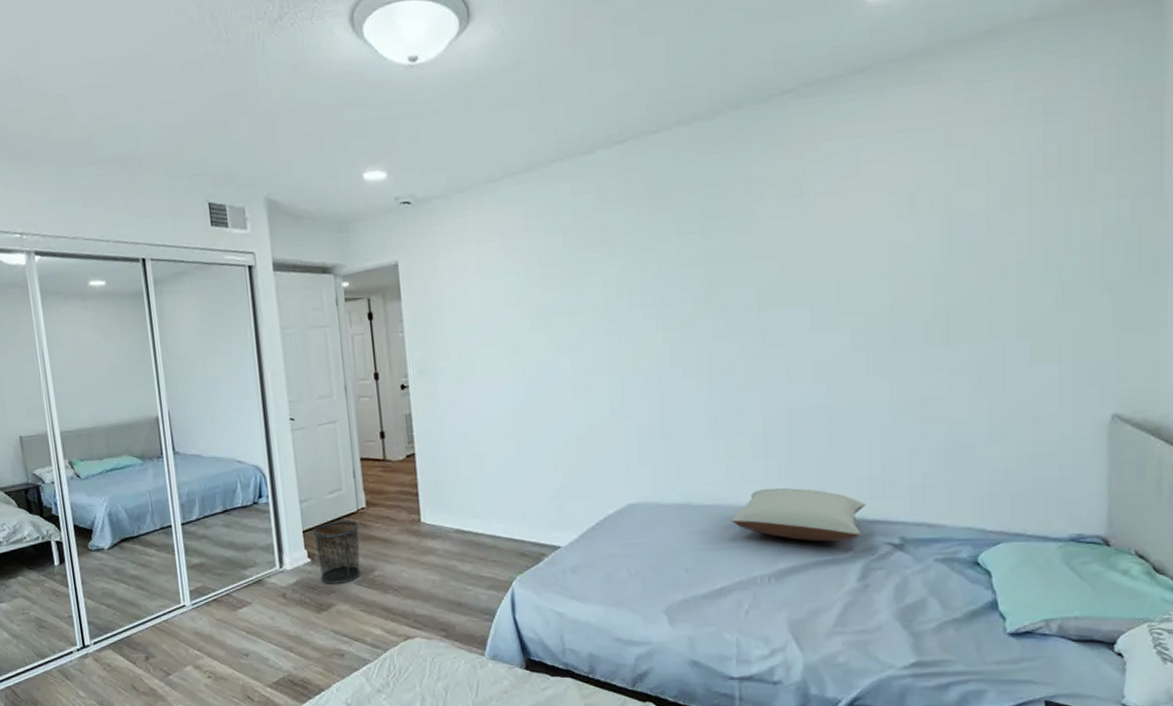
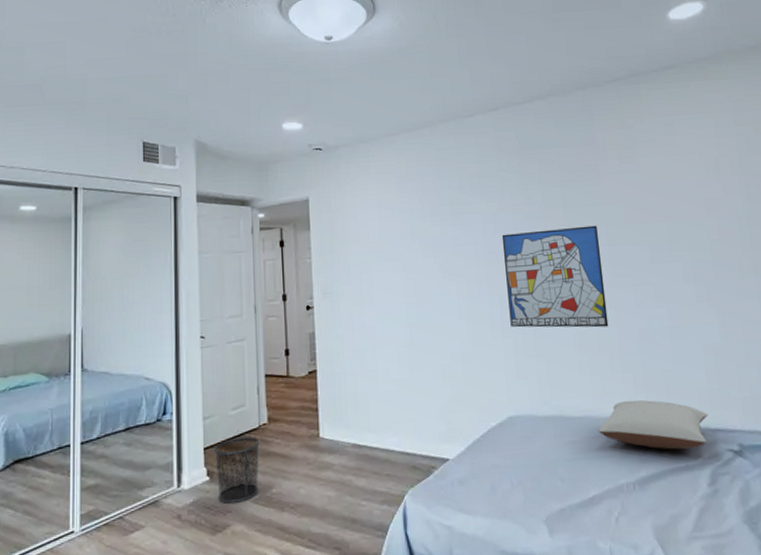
wall art: none [626,285,752,407] -> present [501,225,609,328]

